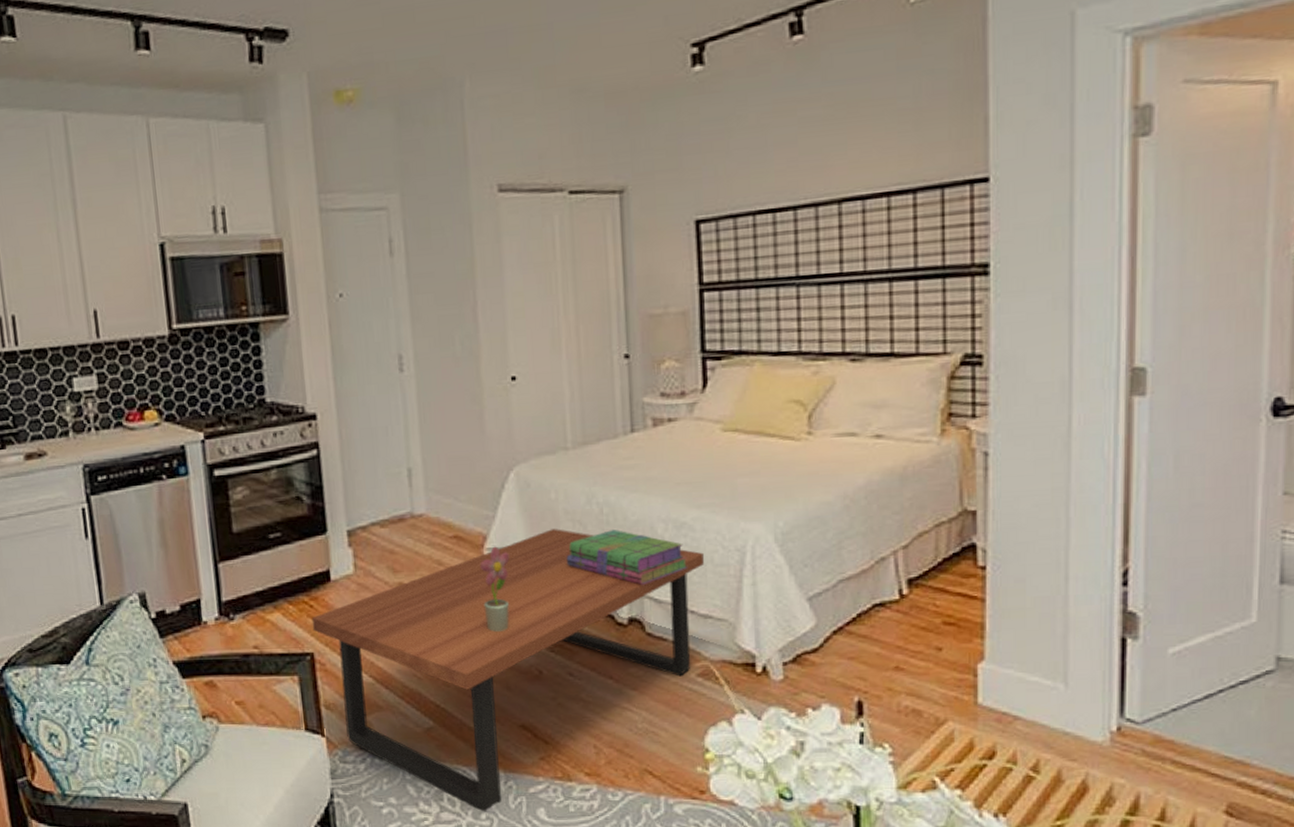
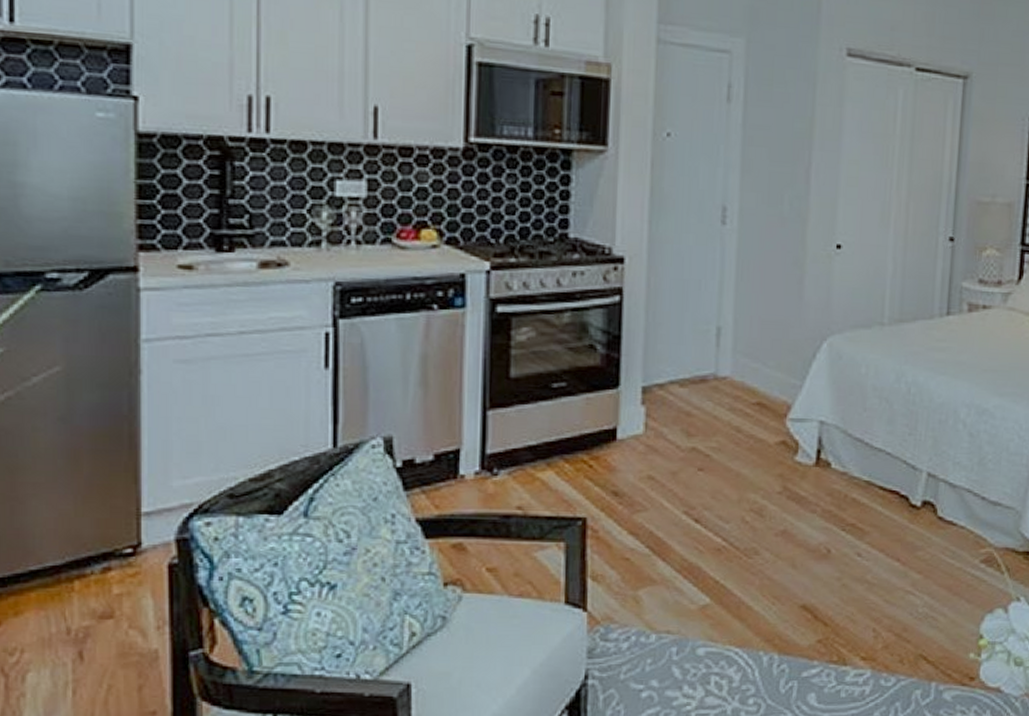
coffee table: present [311,529,705,812] -> none [588,404,1002,697]
potted flower: present [479,546,510,632] -> none [779,417,812,506]
stack of books: present [566,530,688,585] -> none [868,410,986,468]

